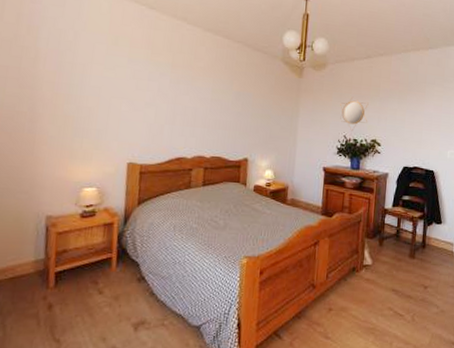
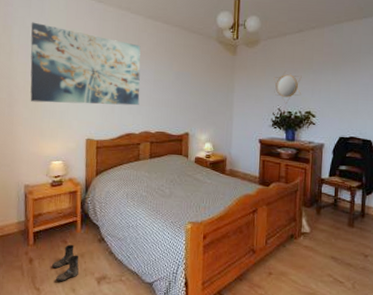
wall art: none [58,24,197,127] -> present [30,22,141,106]
boots: none [78,286,113,331] -> present [52,245,79,282]

